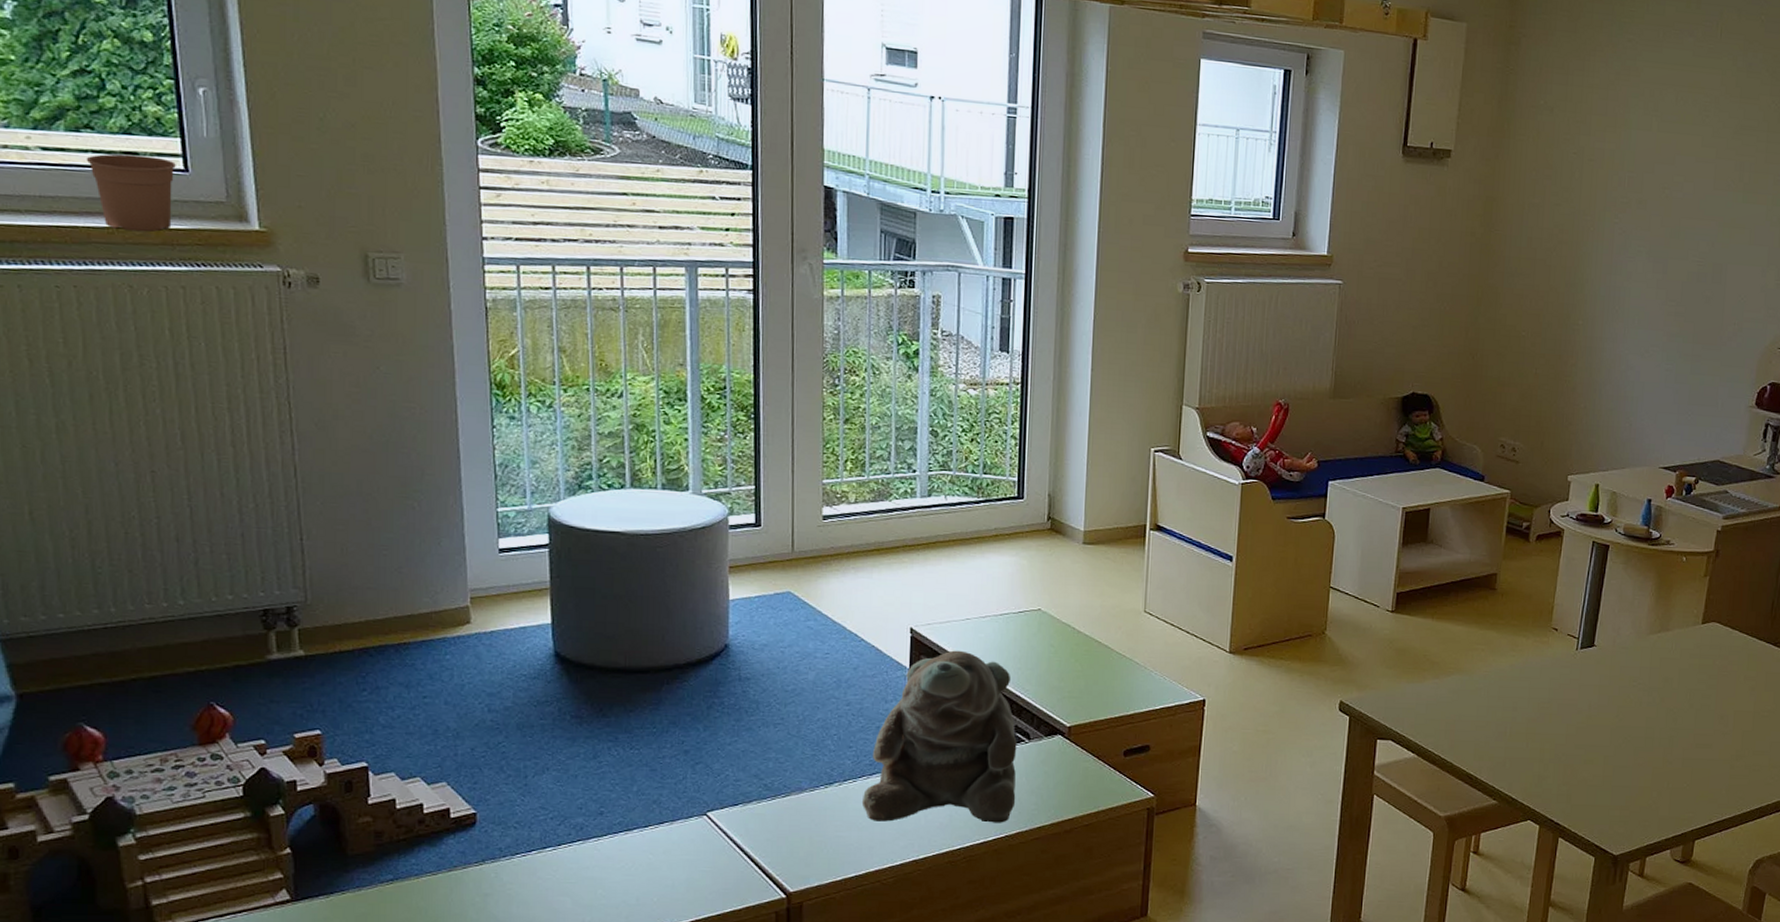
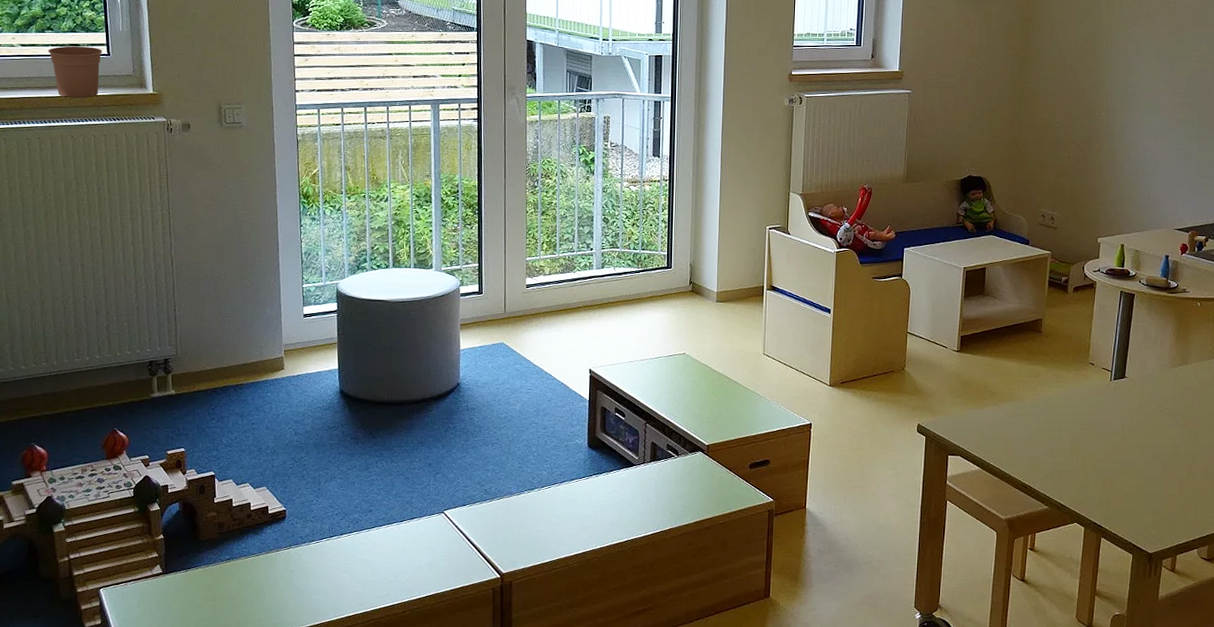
stuffed animal: present [861,650,1017,823] -> none [554,386,669,521]

